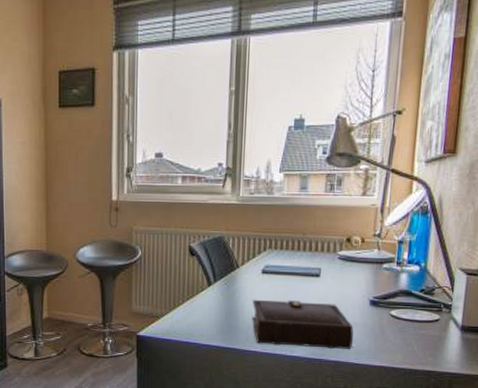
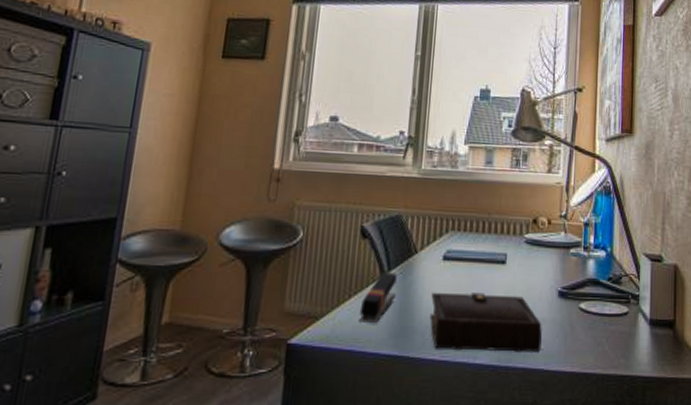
stapler: none [192,283,223,322] -> present [358,272,397,322]

